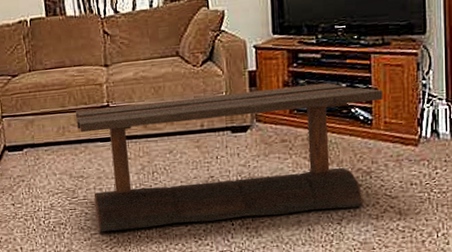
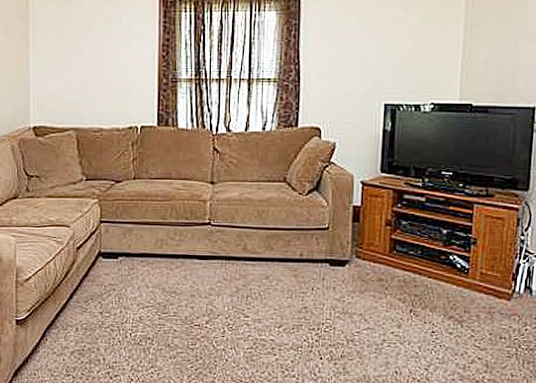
coffee table: present [75,82,383,232] -> none [175,224,482,355]

